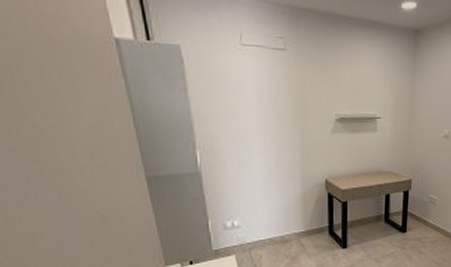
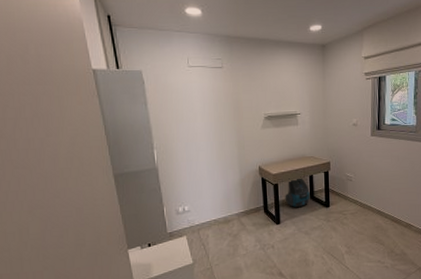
vacuum cleaner: none [354,195,385,230] -> present [285,176,310,207]

